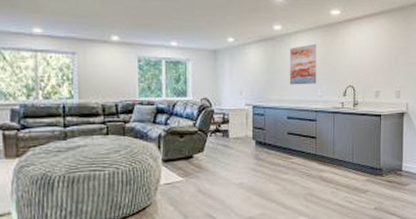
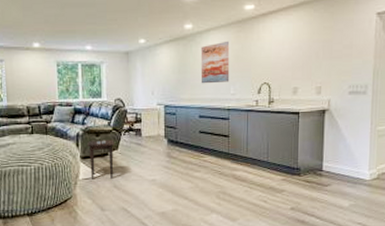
side table: none [170,141,200,184] -> present [87,139,115,179]

